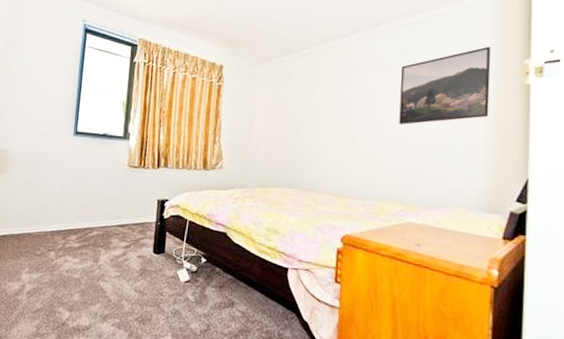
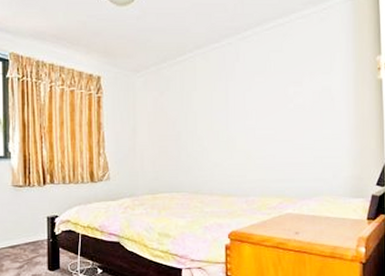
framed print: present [399,46,491,125] -> none [270,45,349,124]

